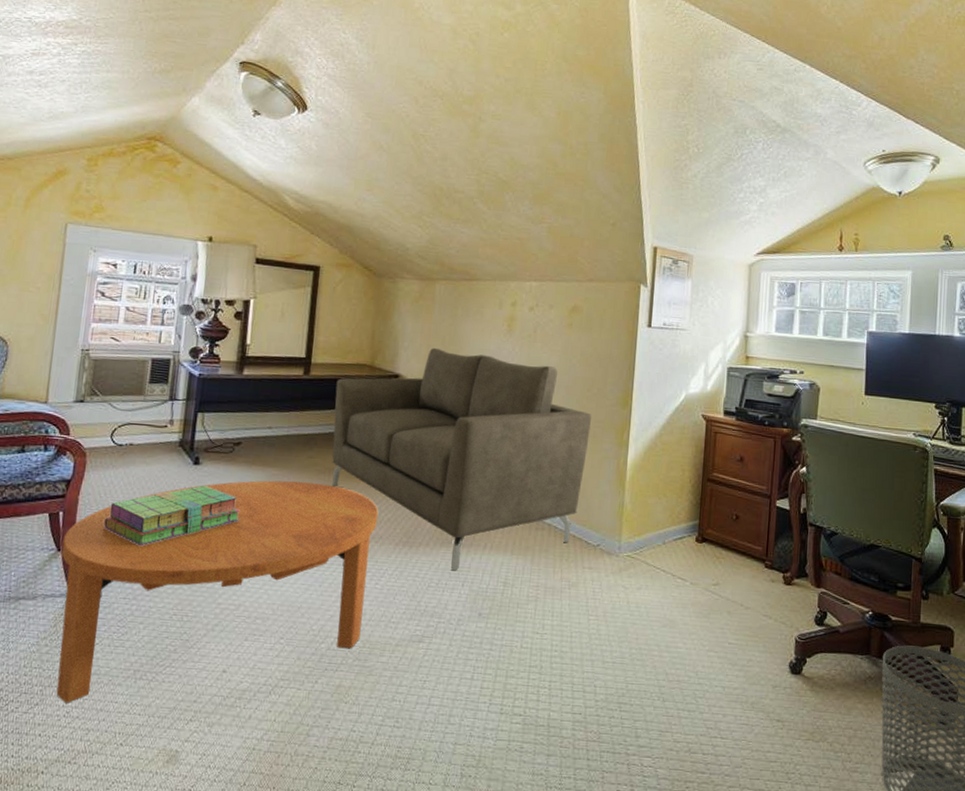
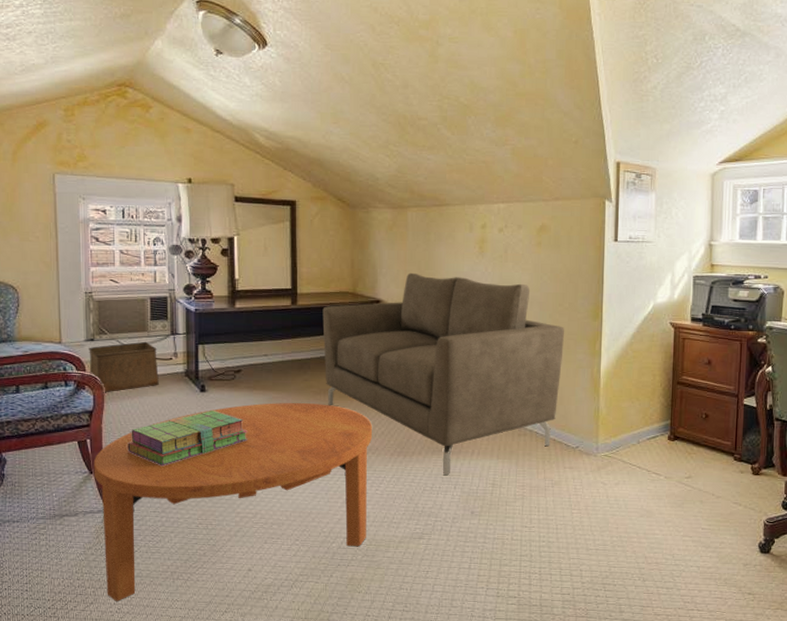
storage bin: none [73,405,152,461] -> present [89,341,159,393]

